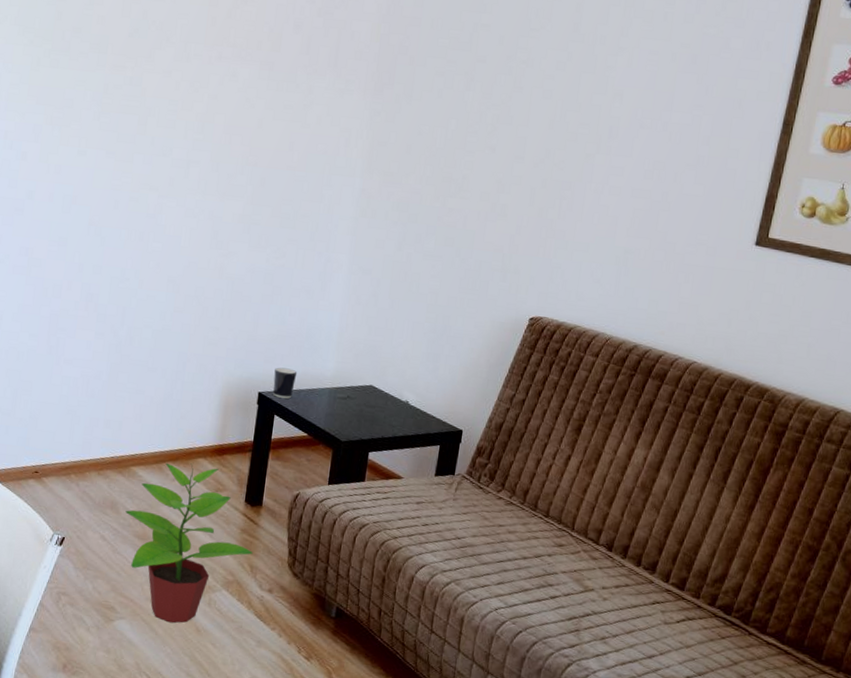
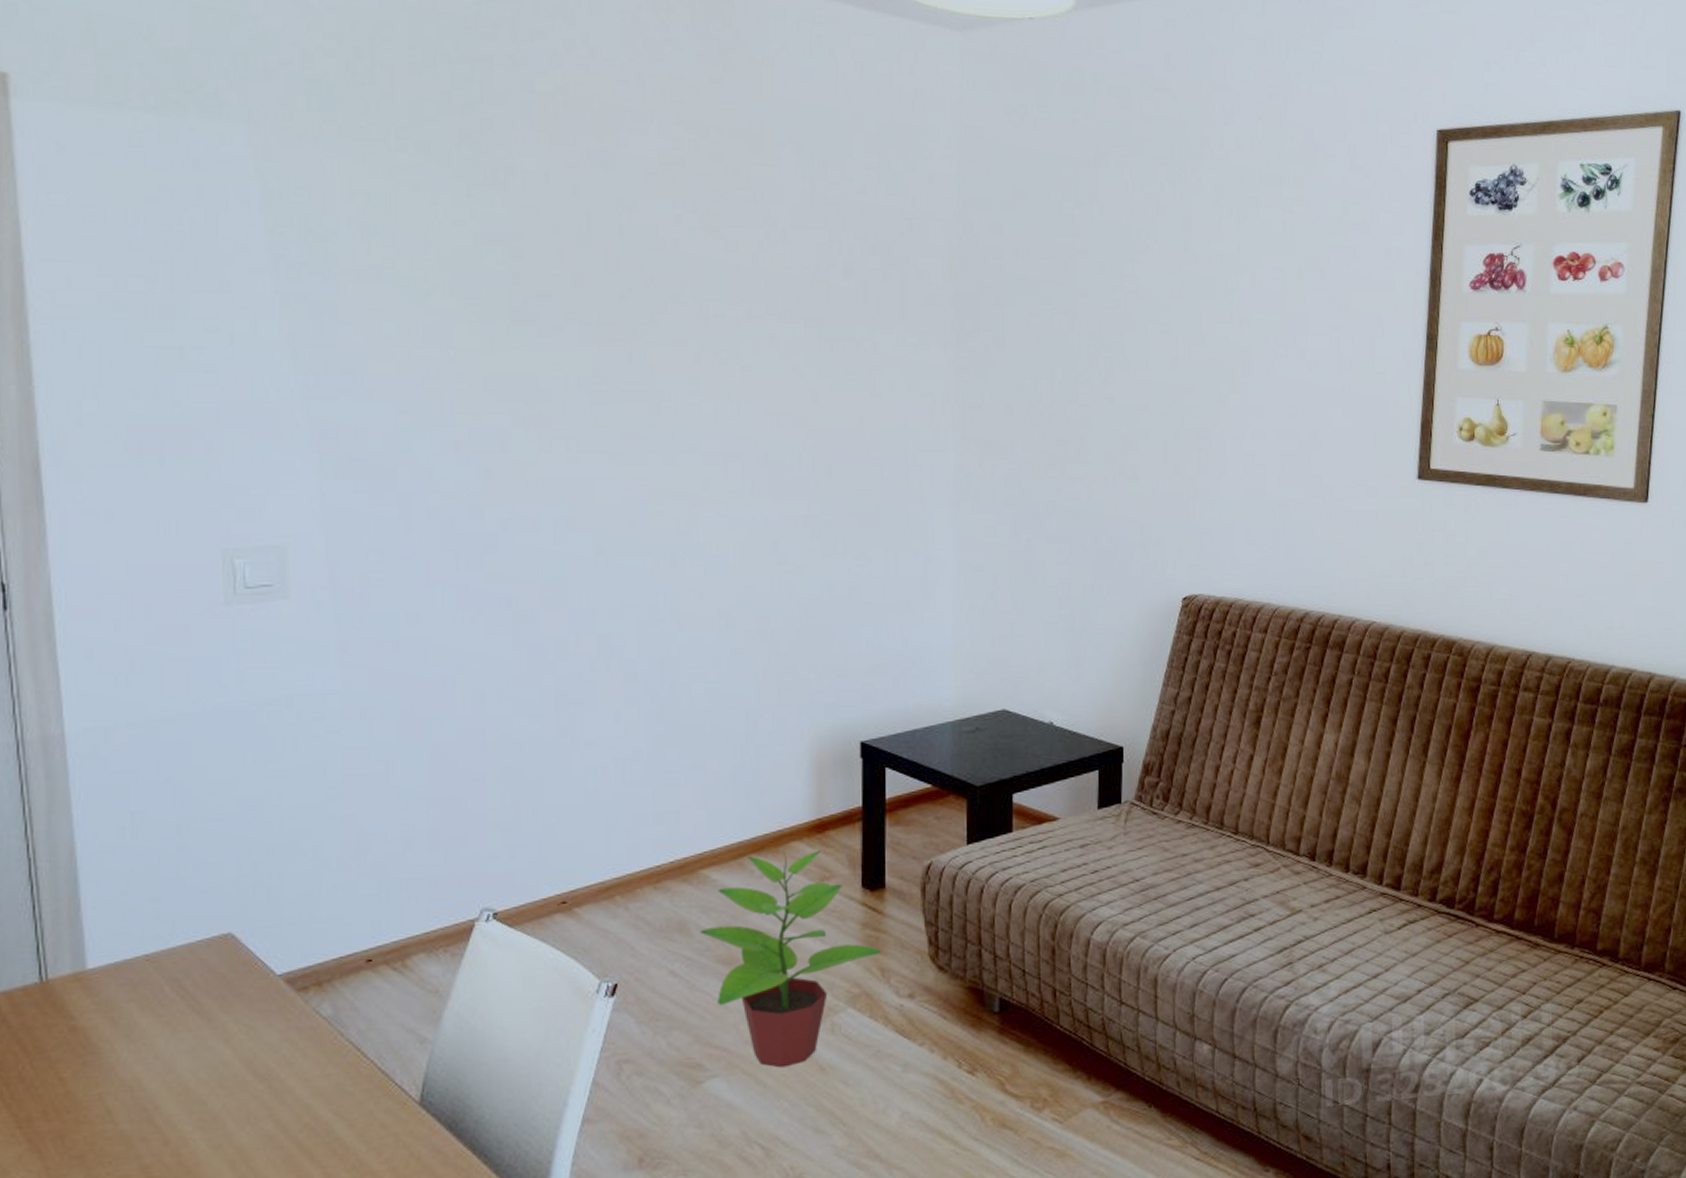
mug: present [272,367,298,399] -> none [878,705,908,746]

